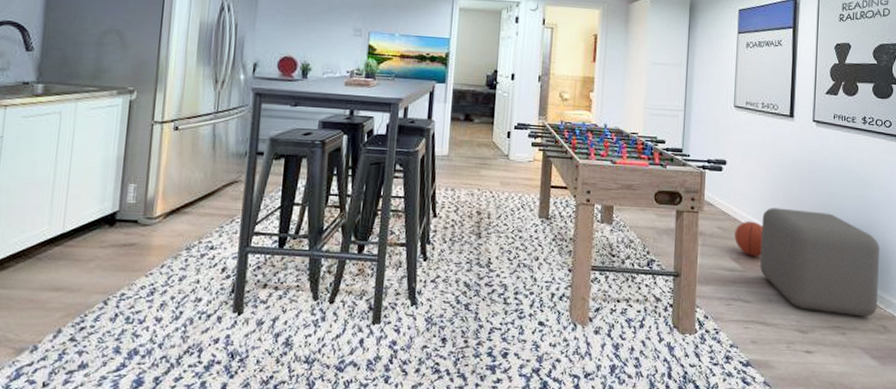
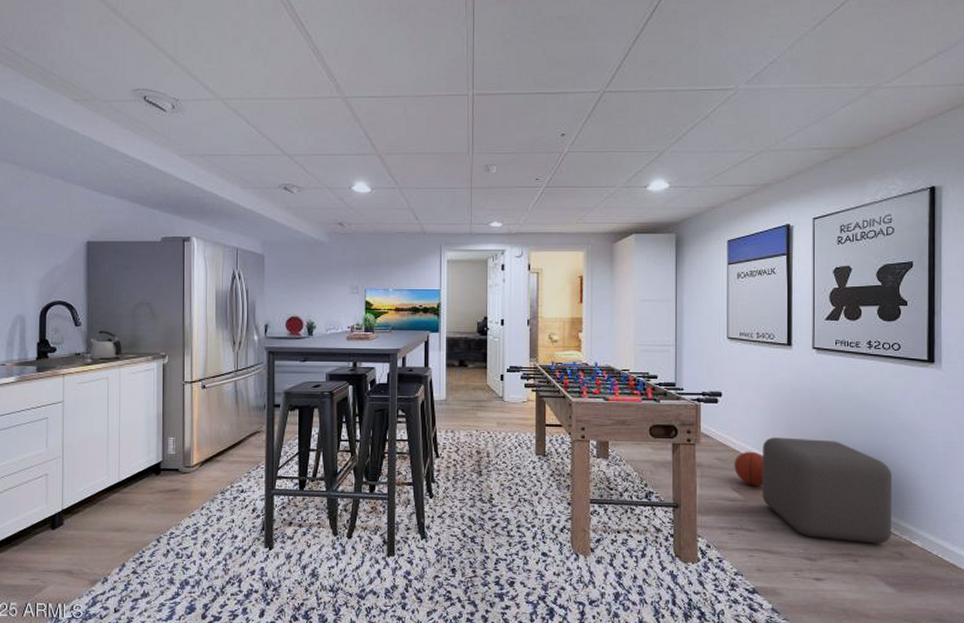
kettle: none [41,57,82,91] -> present [90,330,122,360]

